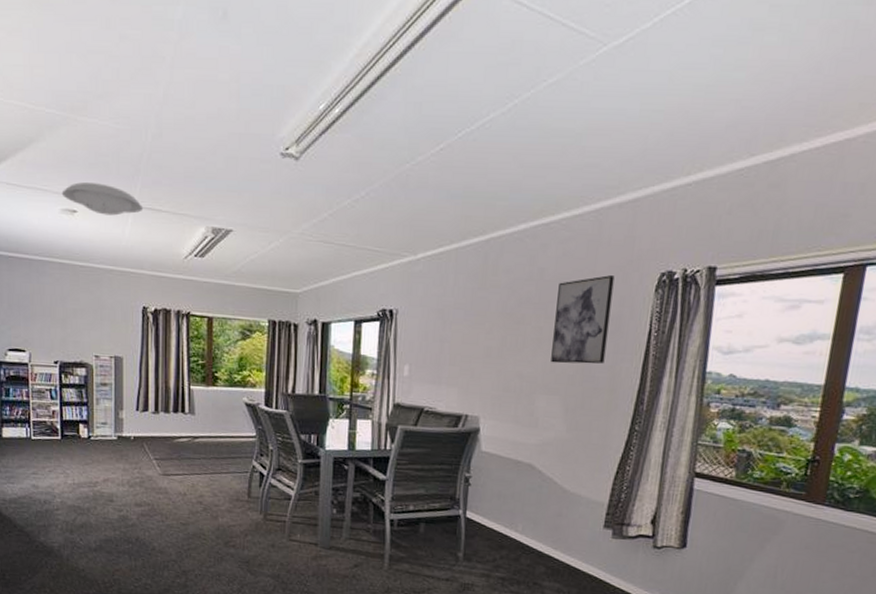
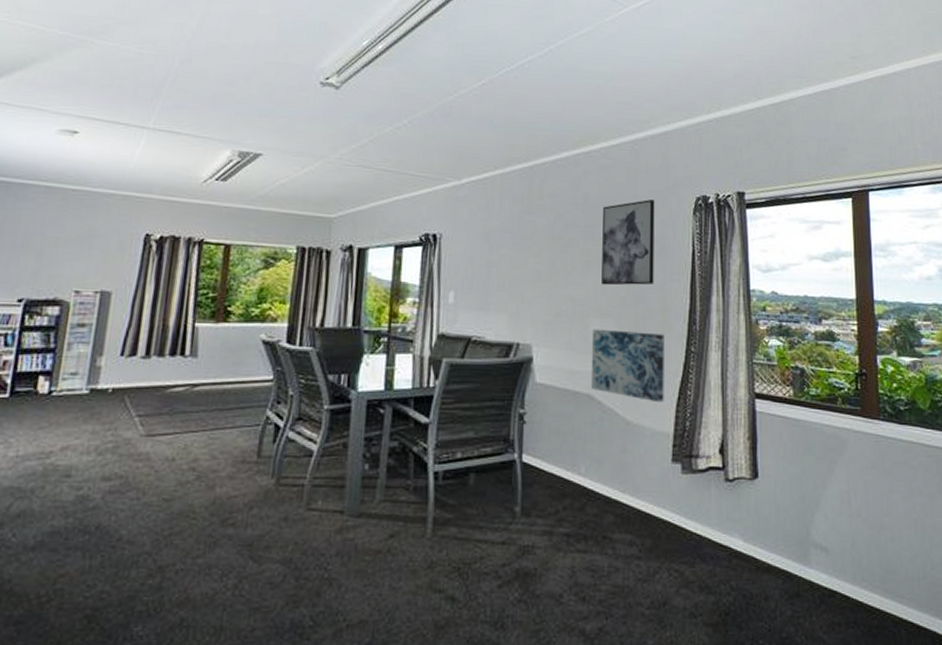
ceiling light: present [61,182,144,216] -> none [62,103,161,138]
wall art: none [532,405,610,476] -> present [590,329,665,403]

